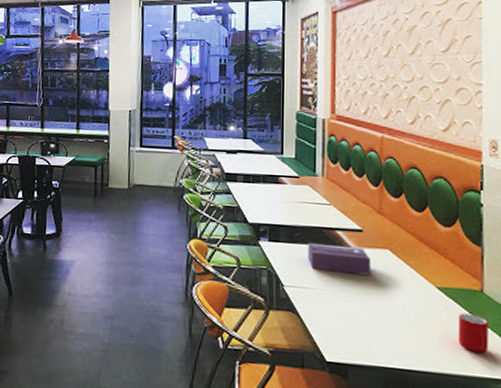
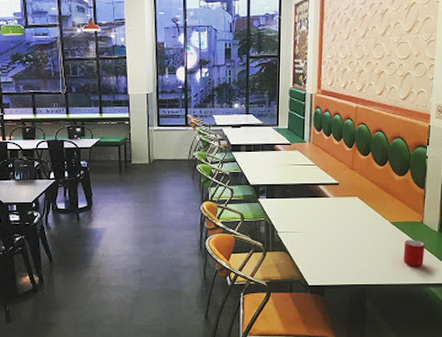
tissue box: present [308,242,372,275] -> none [296,196,345,218]

